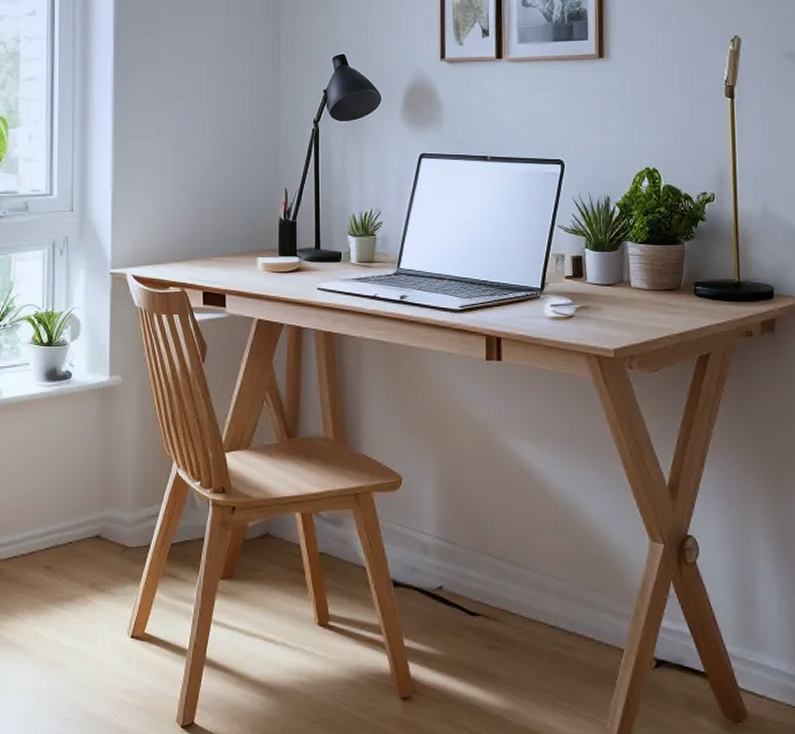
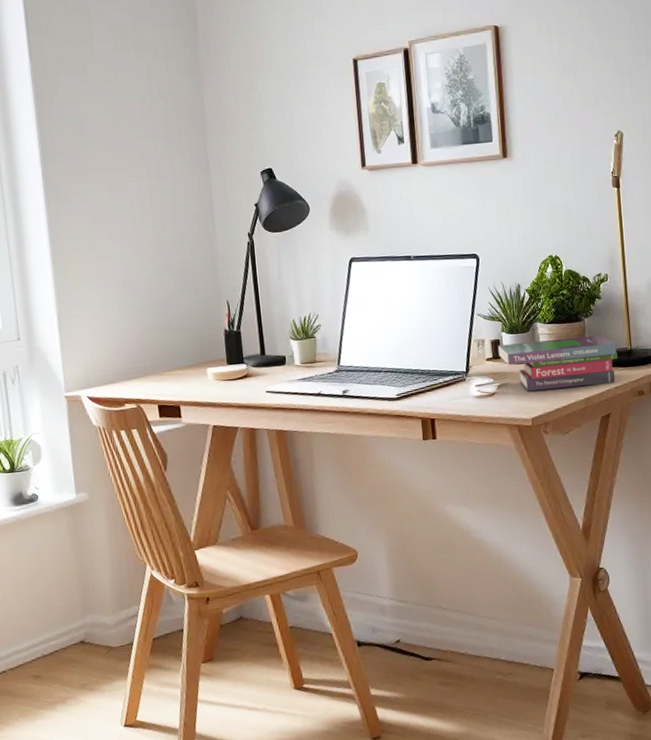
books: none [579,261,722,319] -> present [497,335,618,392]

